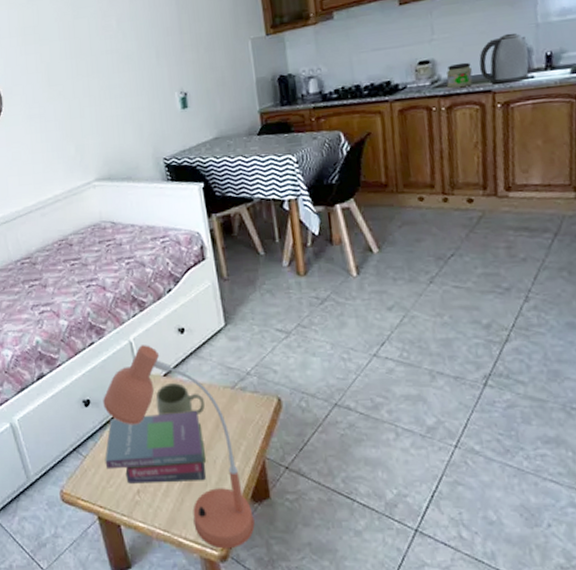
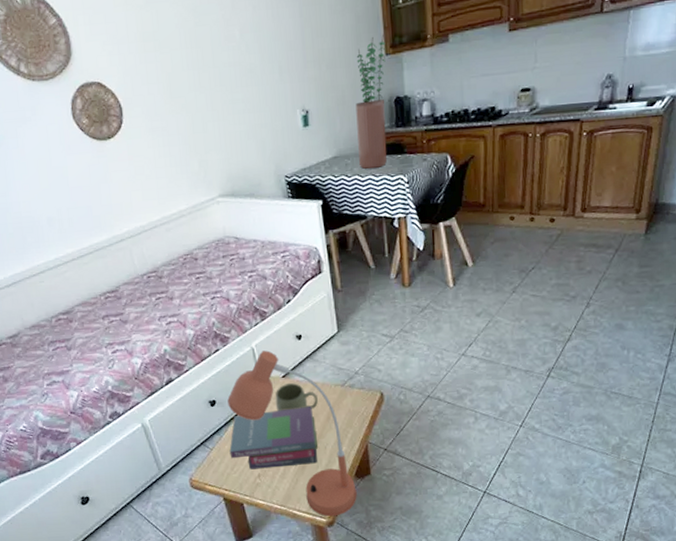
vase: none [235,15,273,149] -> present [355,34,387,169]
jar: present [446,62,473,89] -> none [543,91,566,117]
kettle: present [479,32,530,85] -> none [572,64,615,114]

